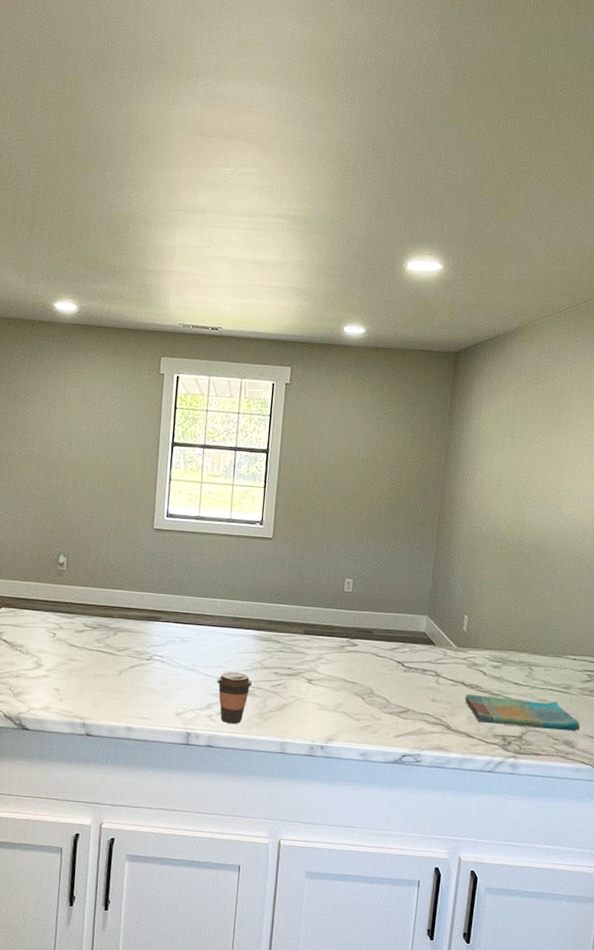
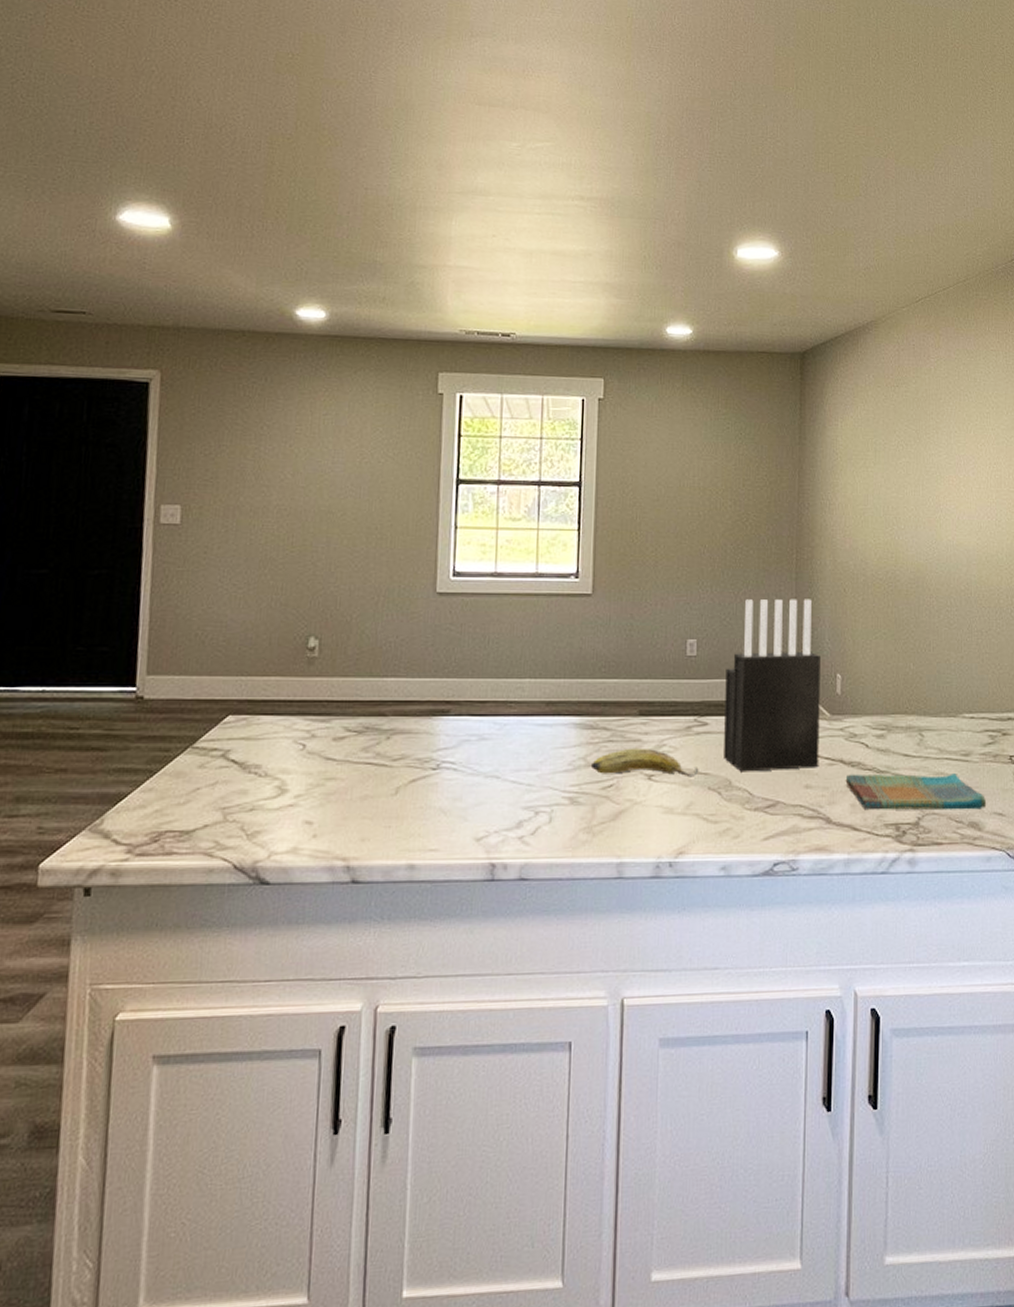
coffee cup: present [217,671,253,724] -> none [528,773,576,846]
fruit: none [264,658,348,685] -> present [590,748,699,778]
knife block: none [368,551,452,687] -> present [724,598,820,772]

